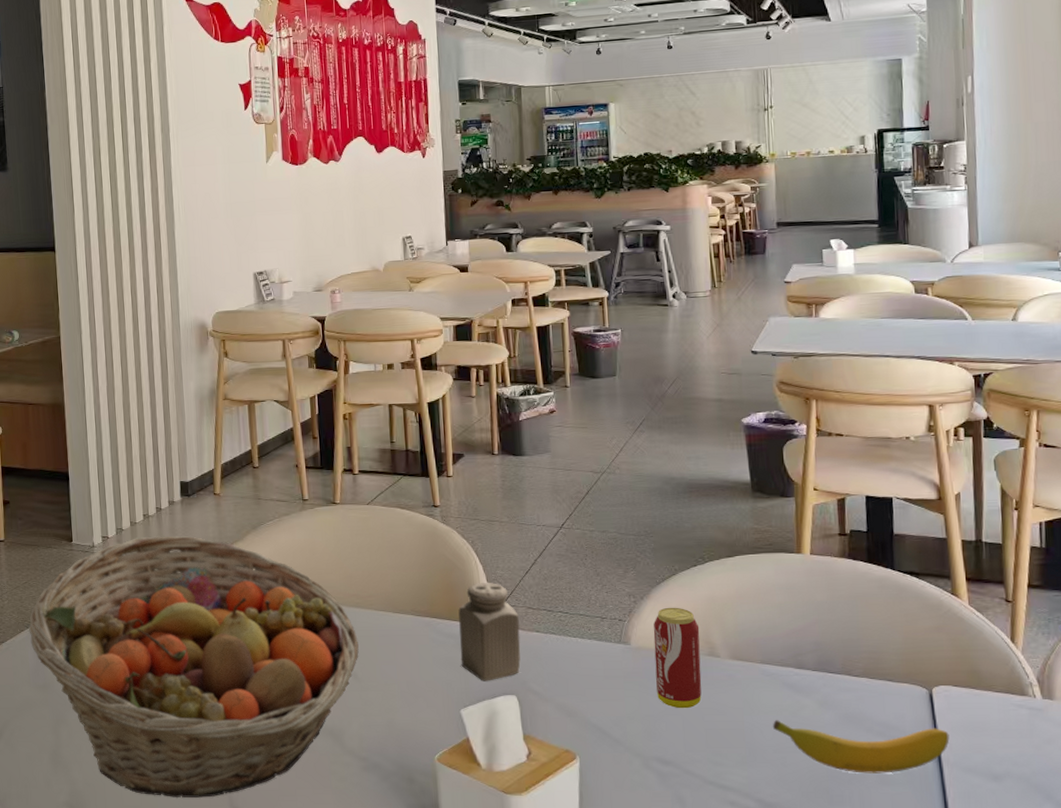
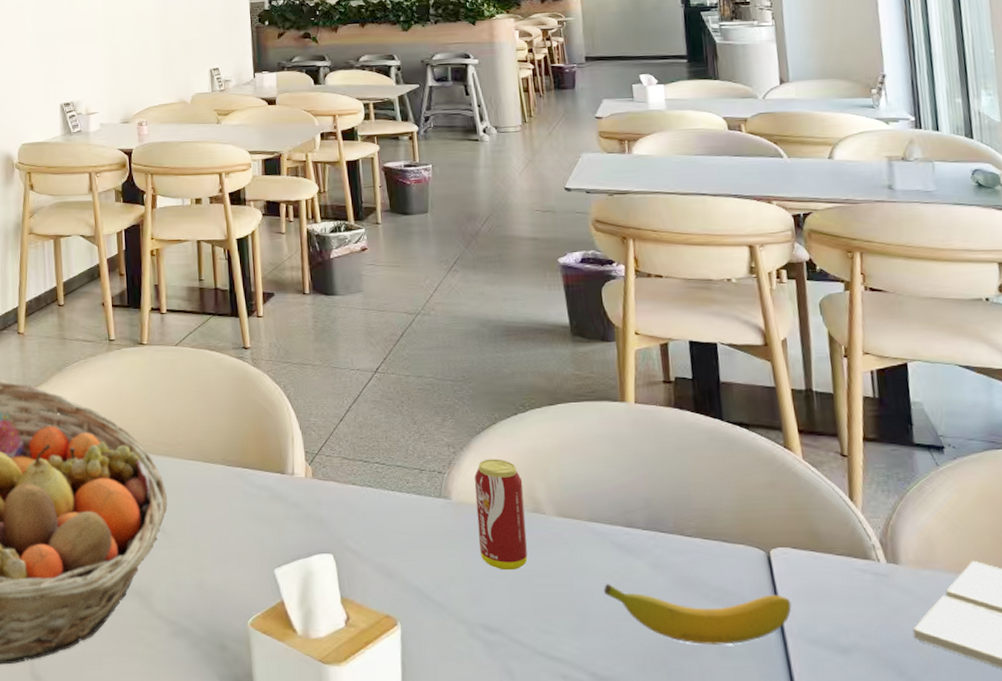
salt shaker: present [458,582,521,681] -> none [271,429,337,538]

